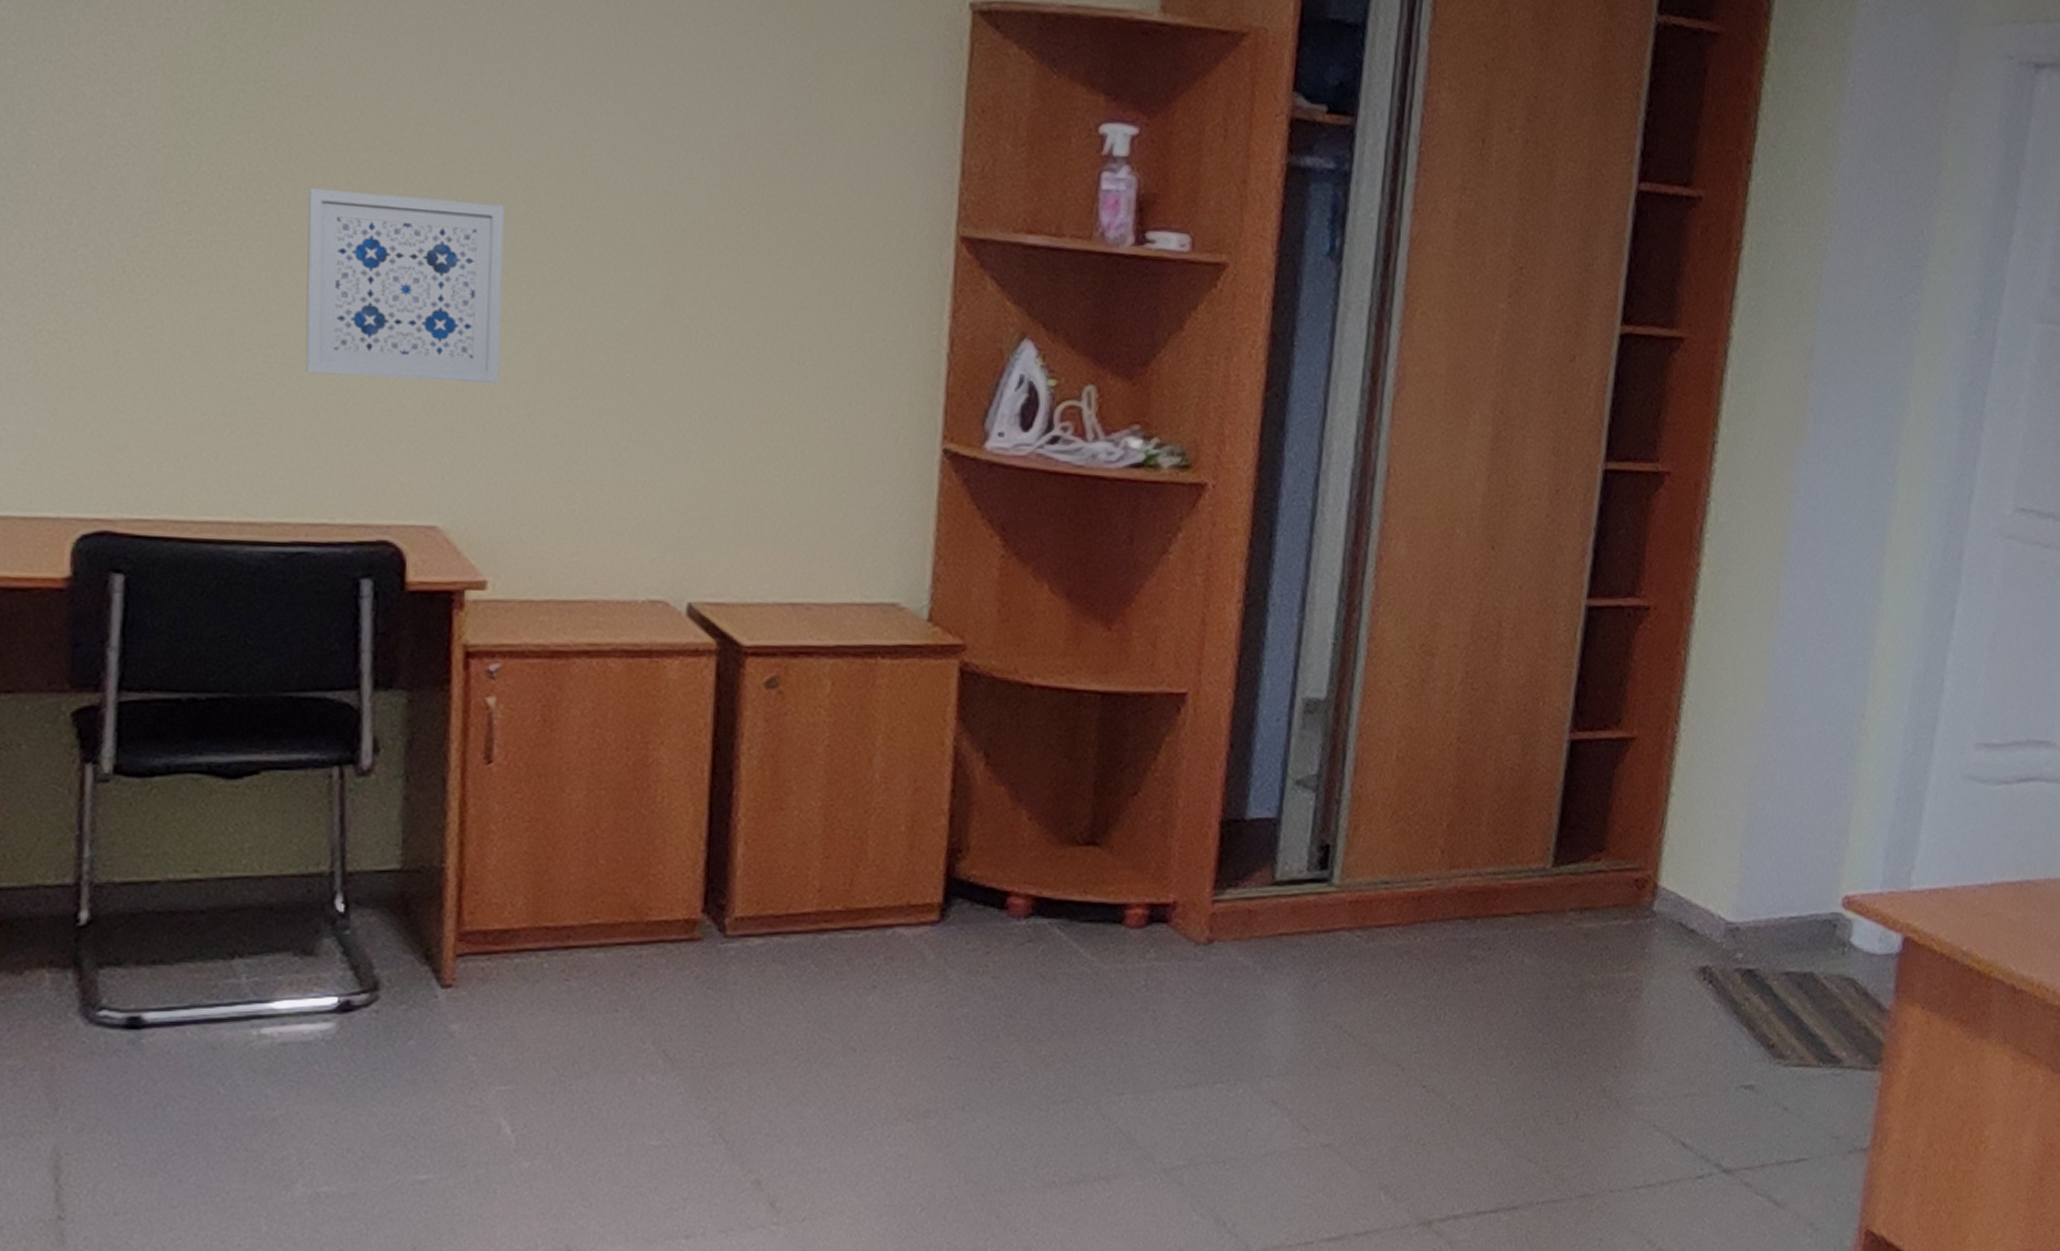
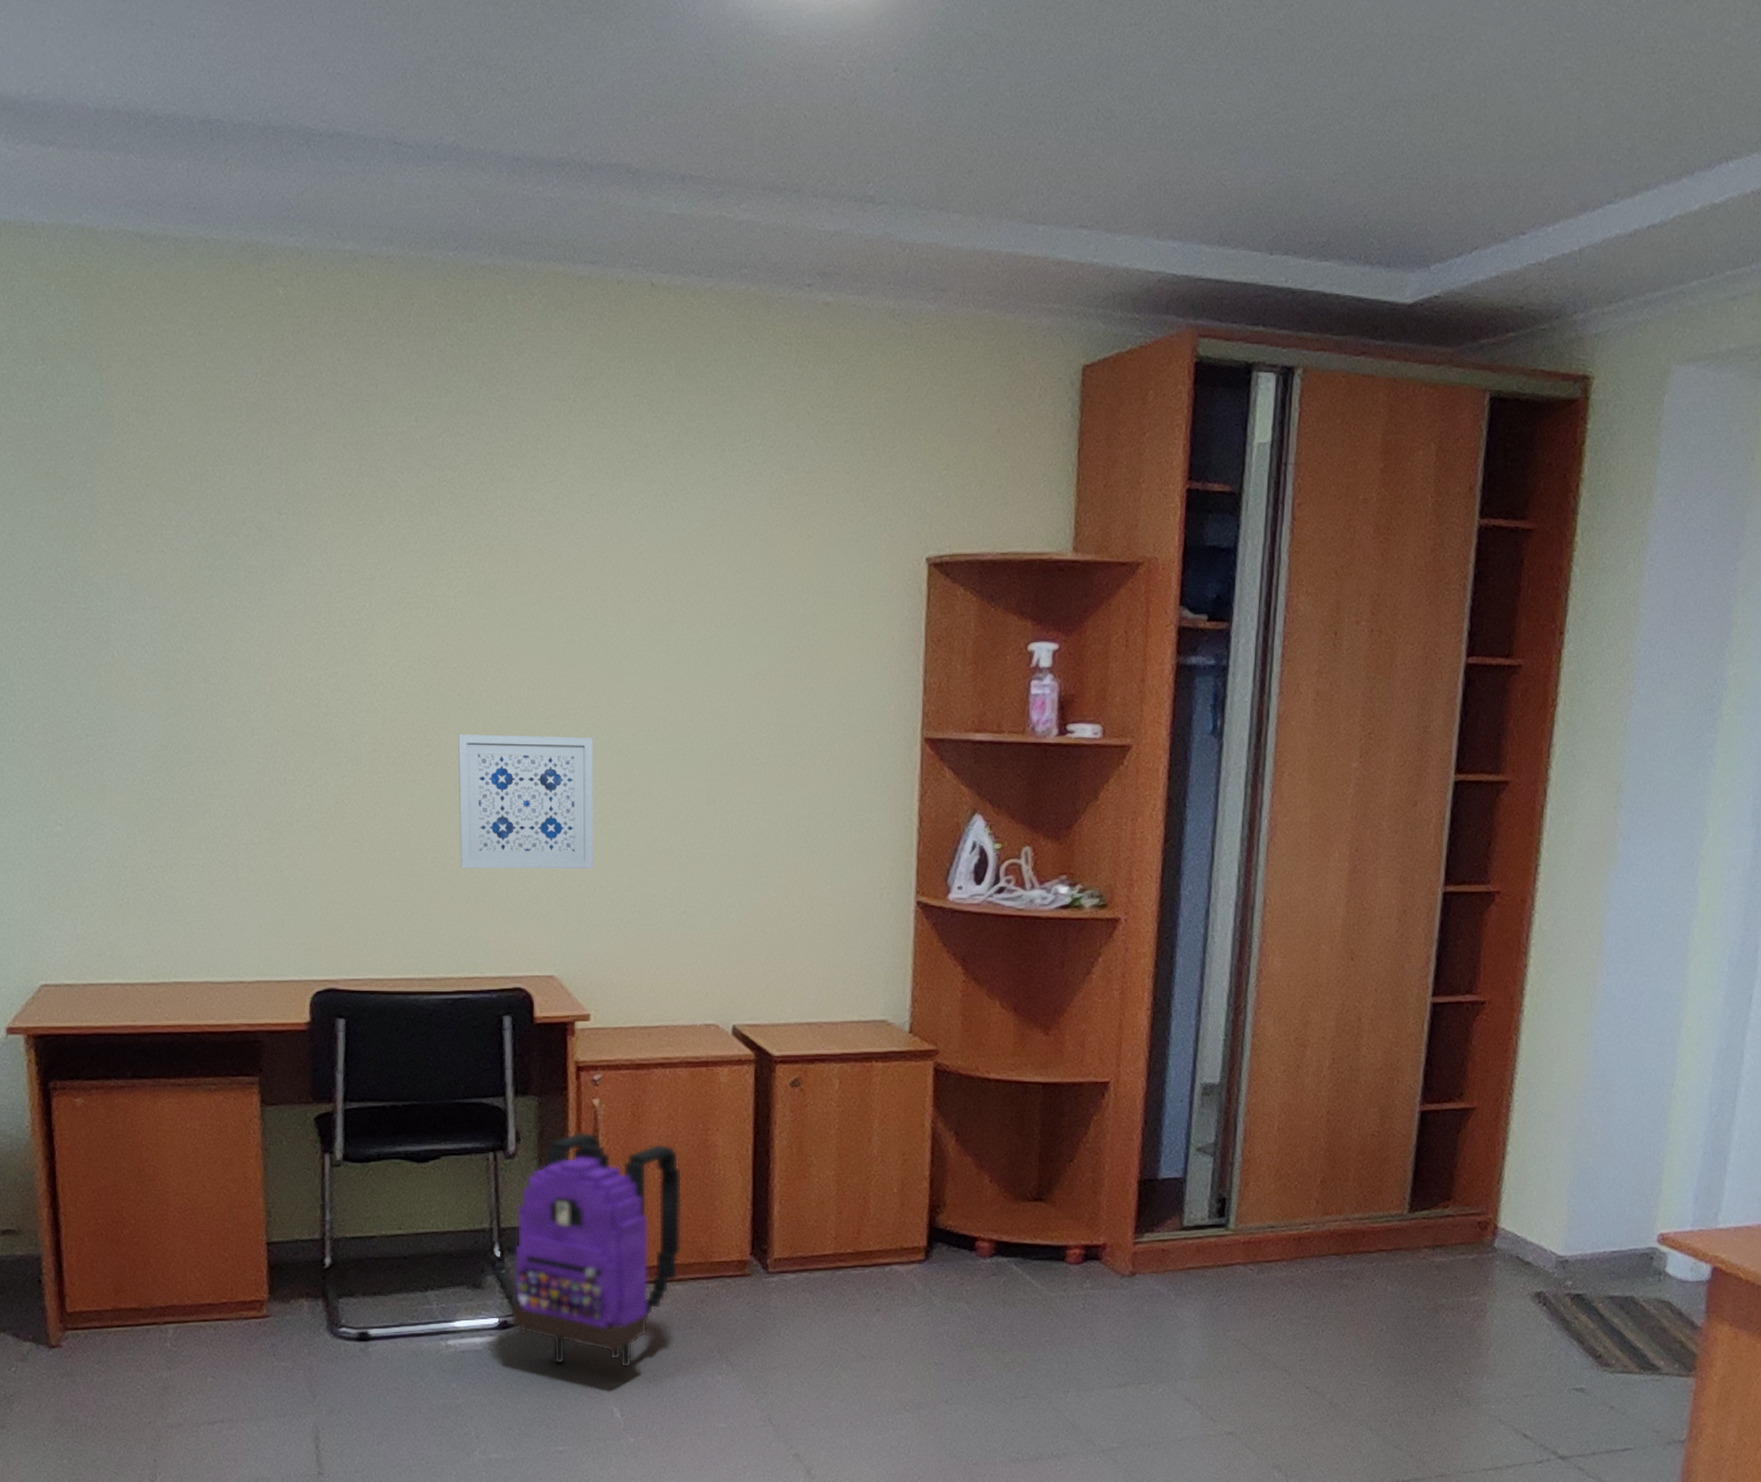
backpack: none [355,741,611,1067] -> present [510,1132,683,1369]

